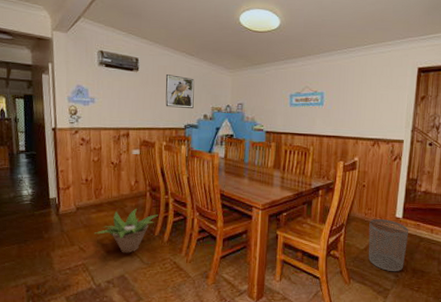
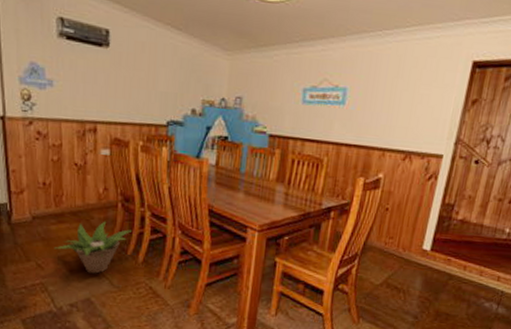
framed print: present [165,74,195,108] -> none [143,54,181,100]
waste bin: present [368,219,409,272] -> none [384,250,437,313]

